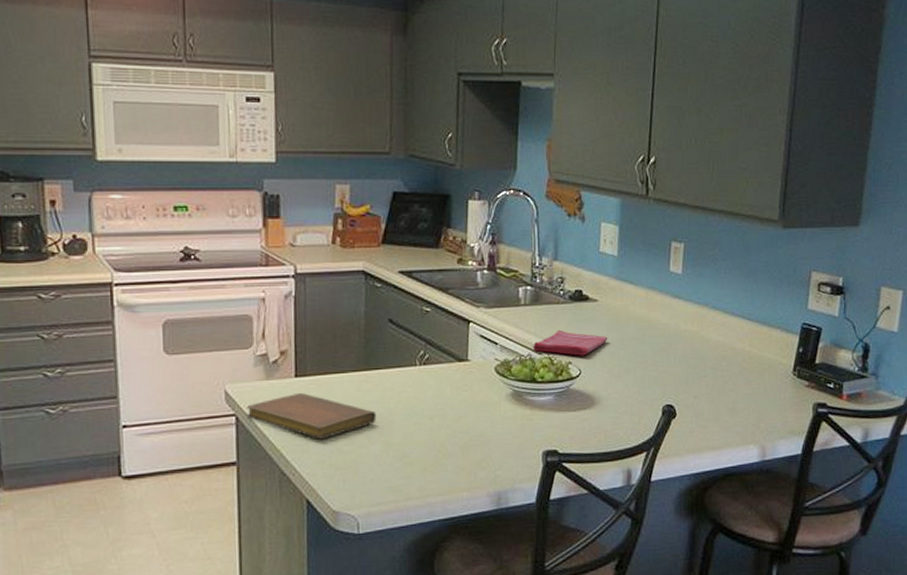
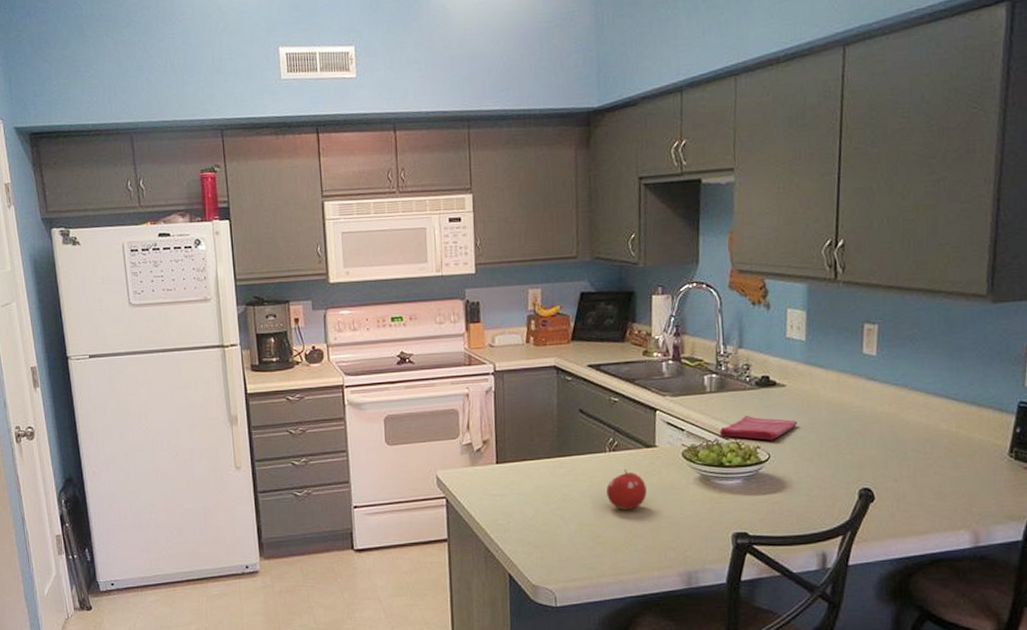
notebook: present [246,392,377,439] -> none [455,477,570,520]
fruit: none [416,384,458,429] -> present [606,469,647,511]

